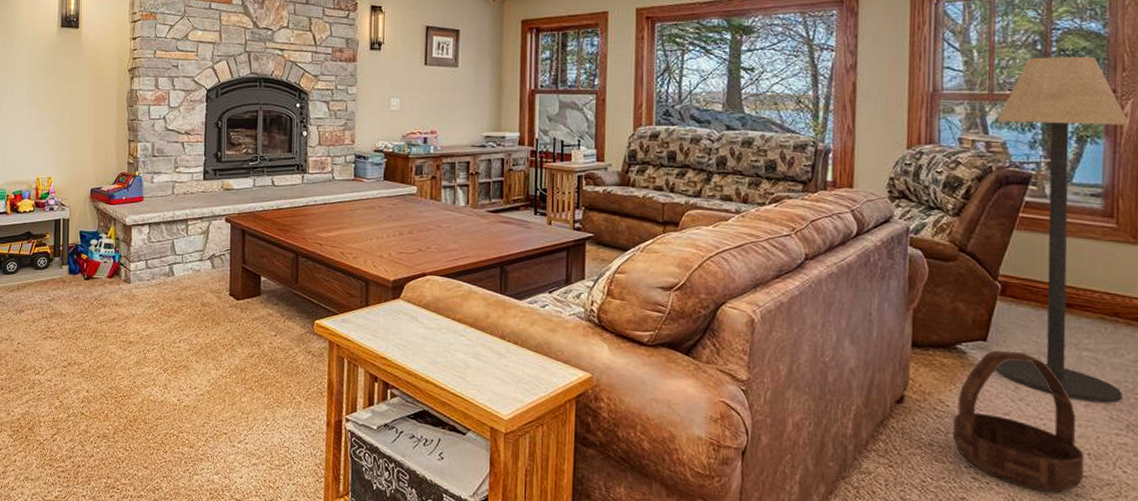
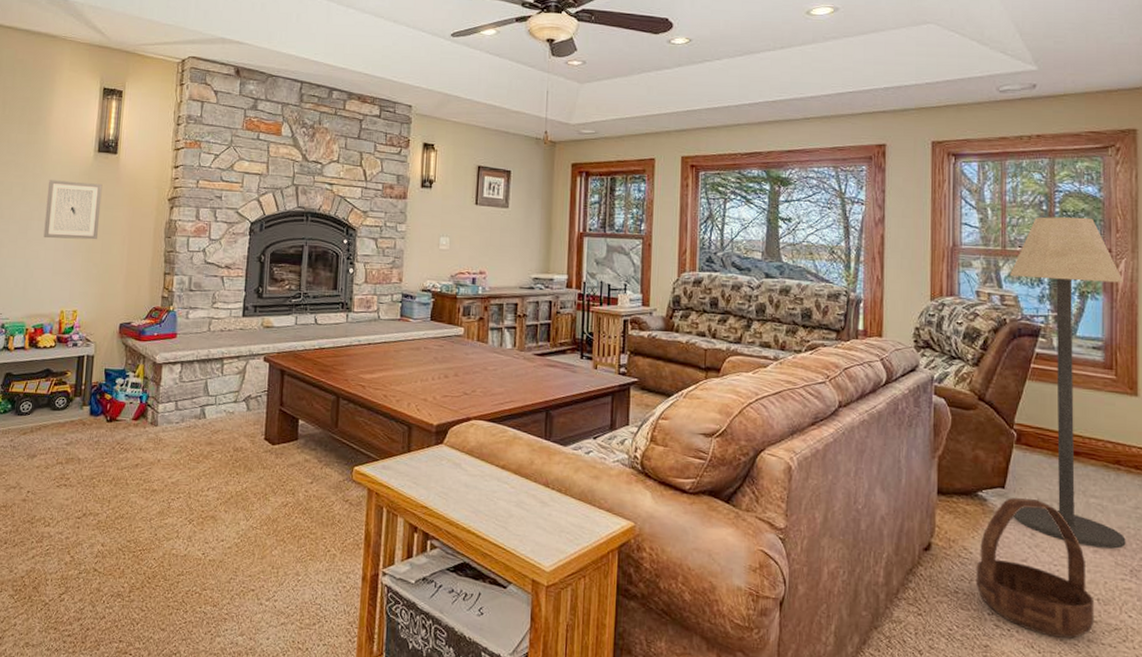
wall art: none [17,55,67,111] -> present [43,180,103,240]

